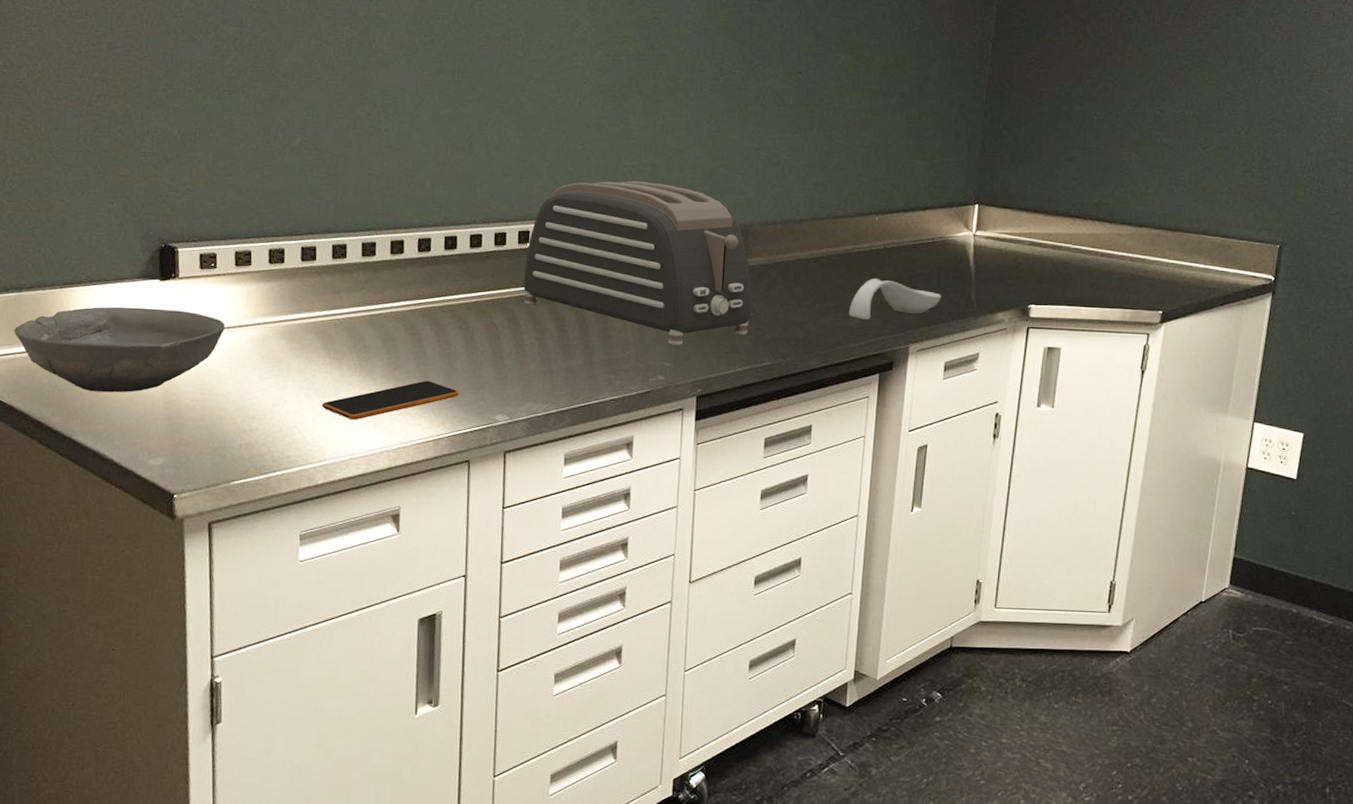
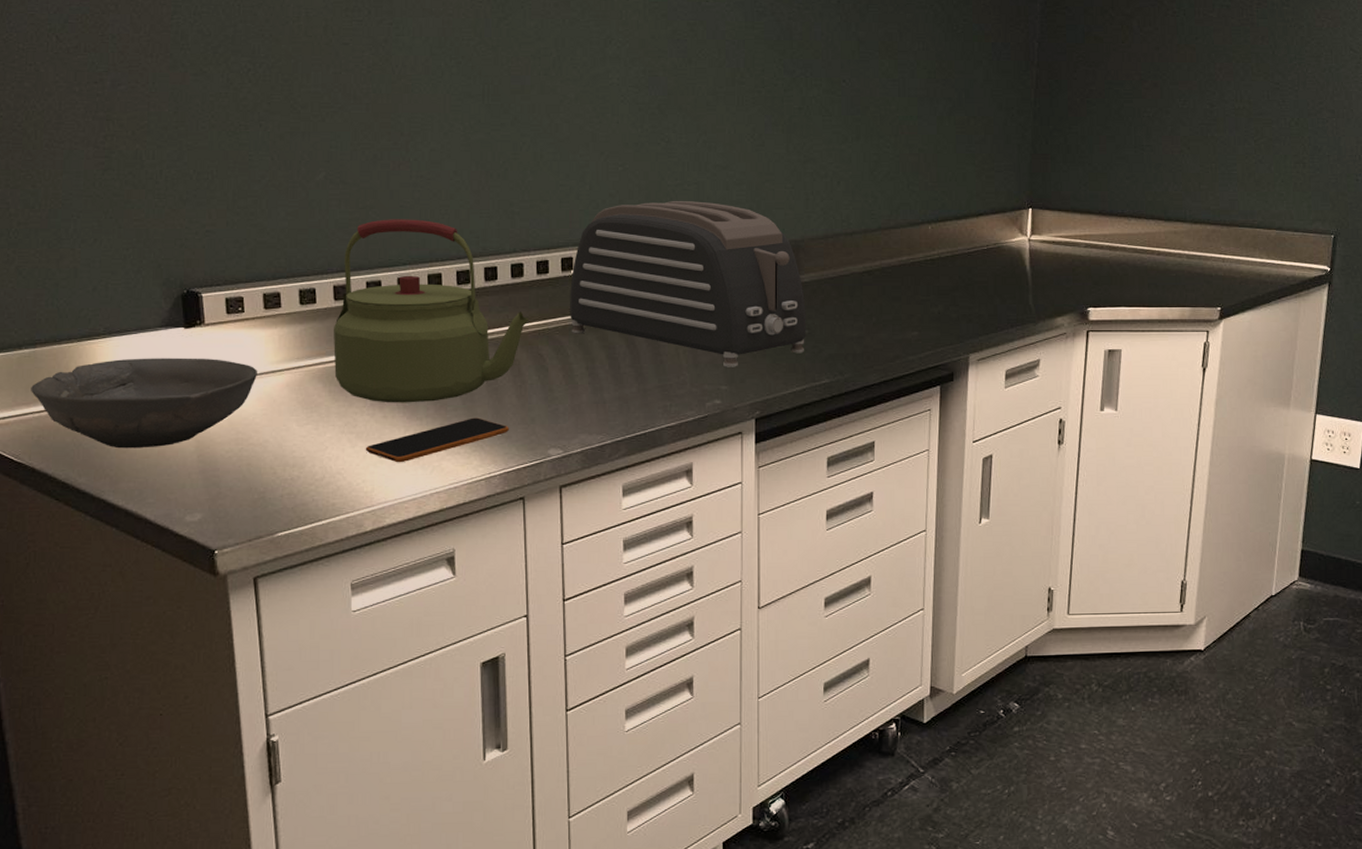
kettle: none [297,186,484,363] -> present [333,219,529,403]
spoon rest: present [848,278,942,320] -> none [905,288,1000,331]

